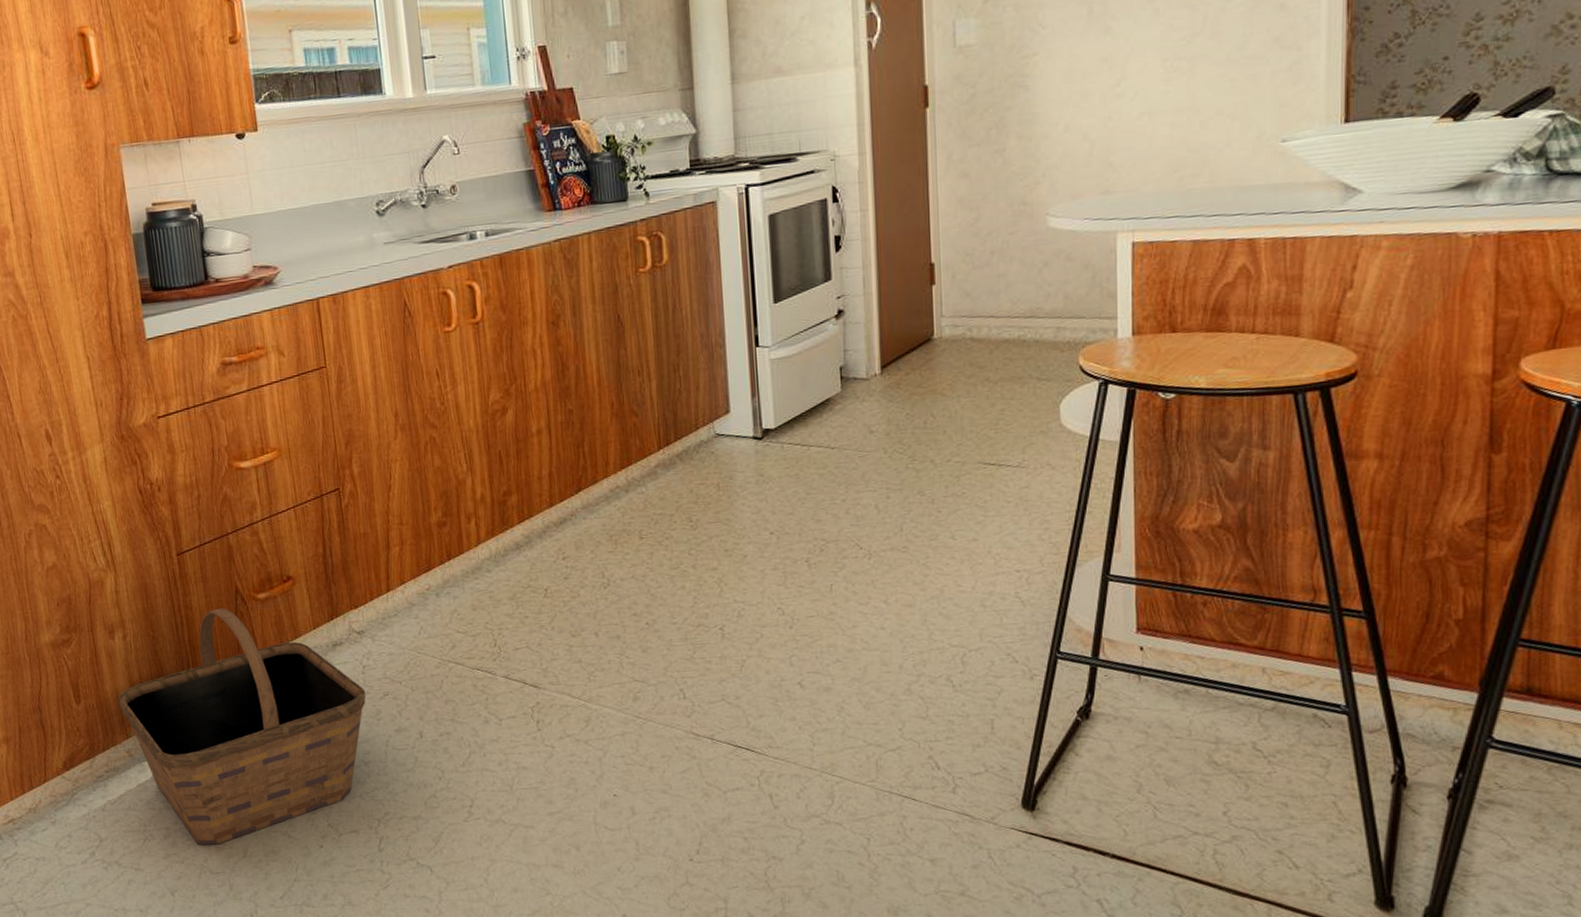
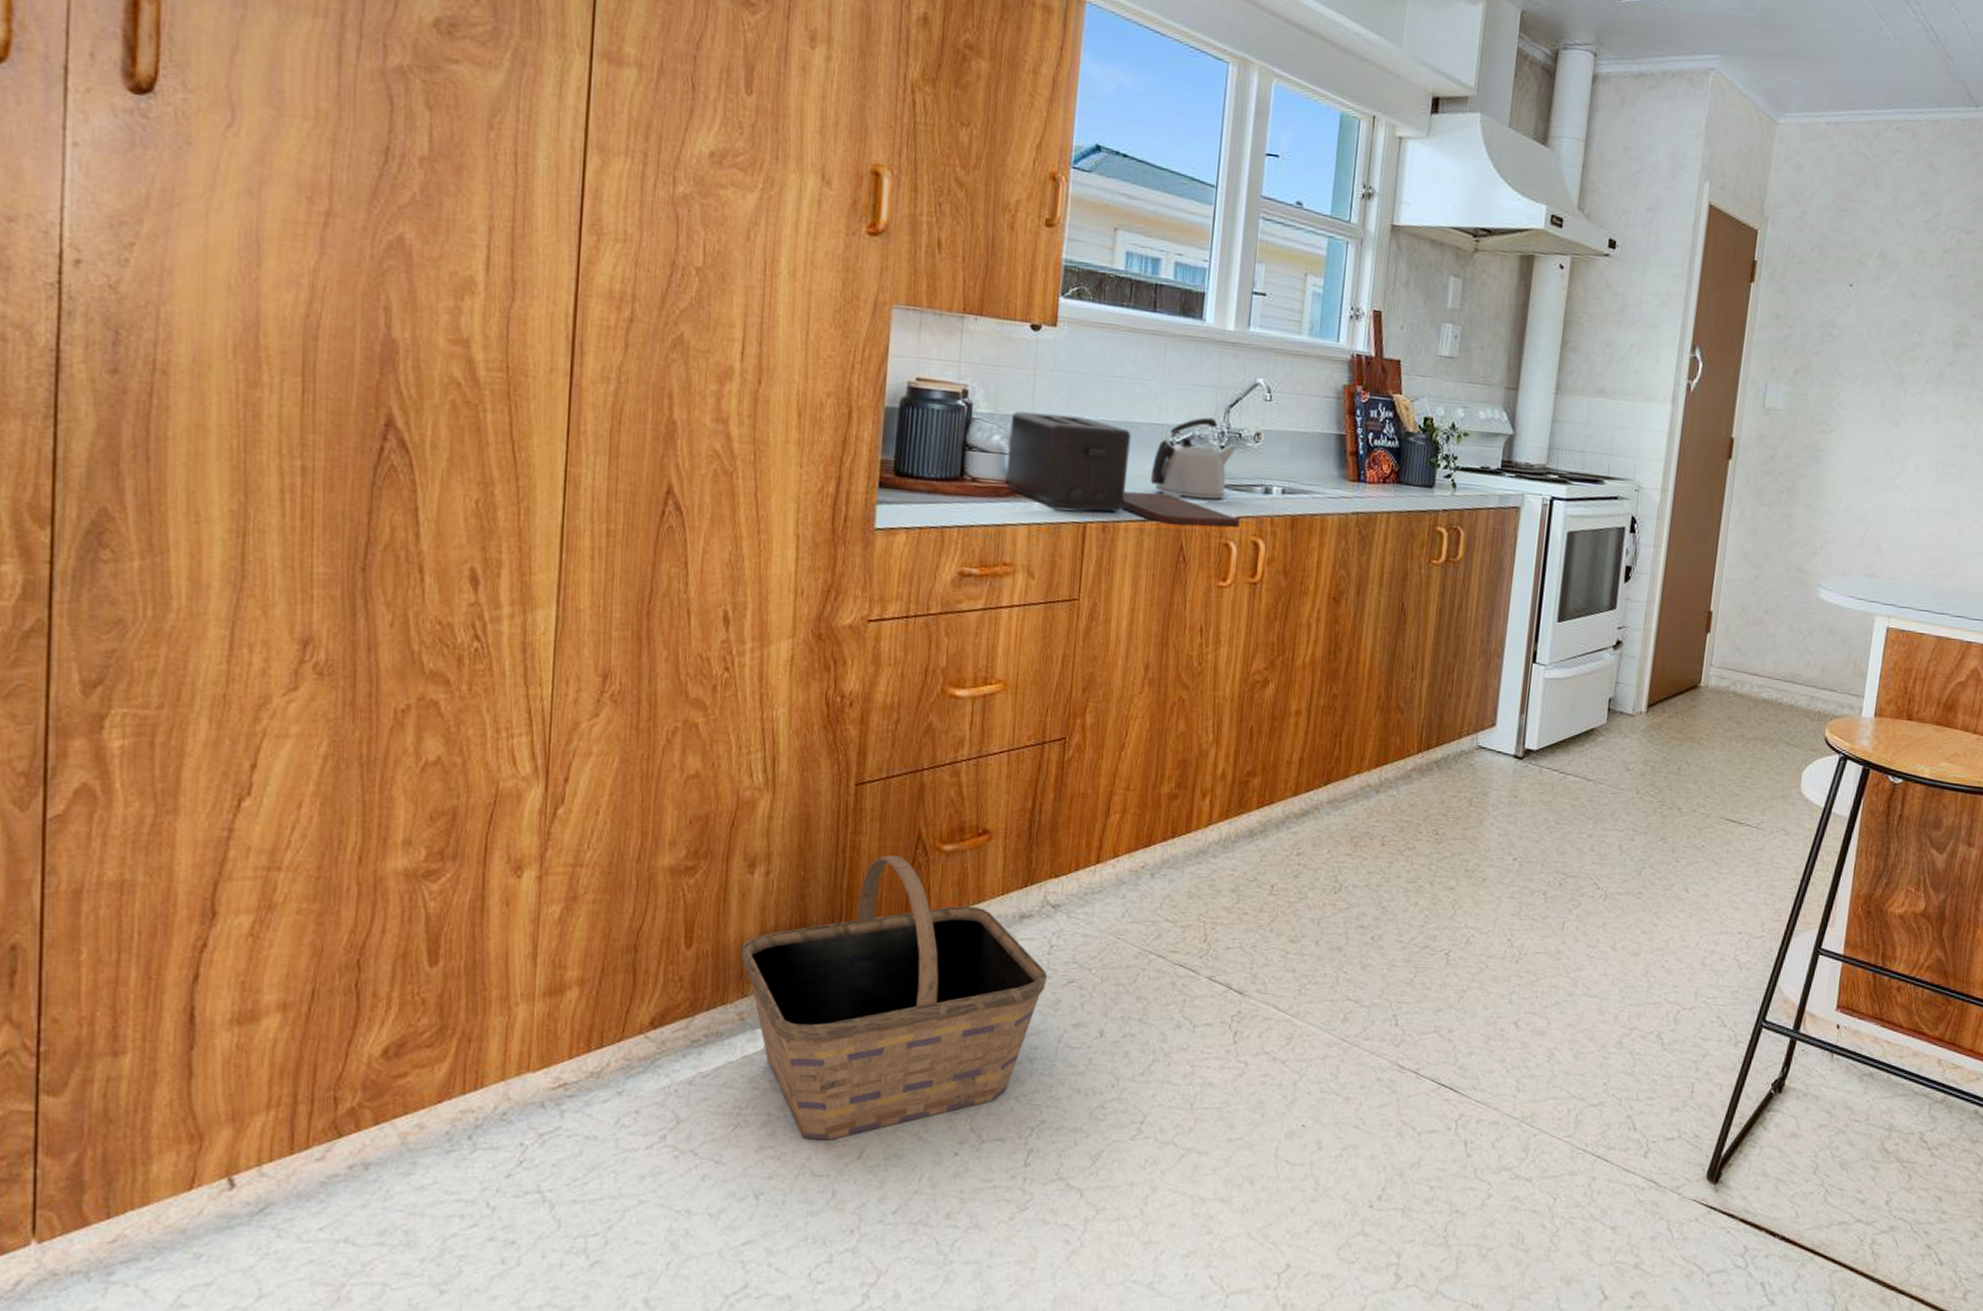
toaster: none [236,206,347,293] -> present [1006,411,1131,512]
cutting board: none [344,258,453,286] -> present [1120,491,1240,529]
kettle: none [365,181,437,261] -> present [1151,417,1237,501]

